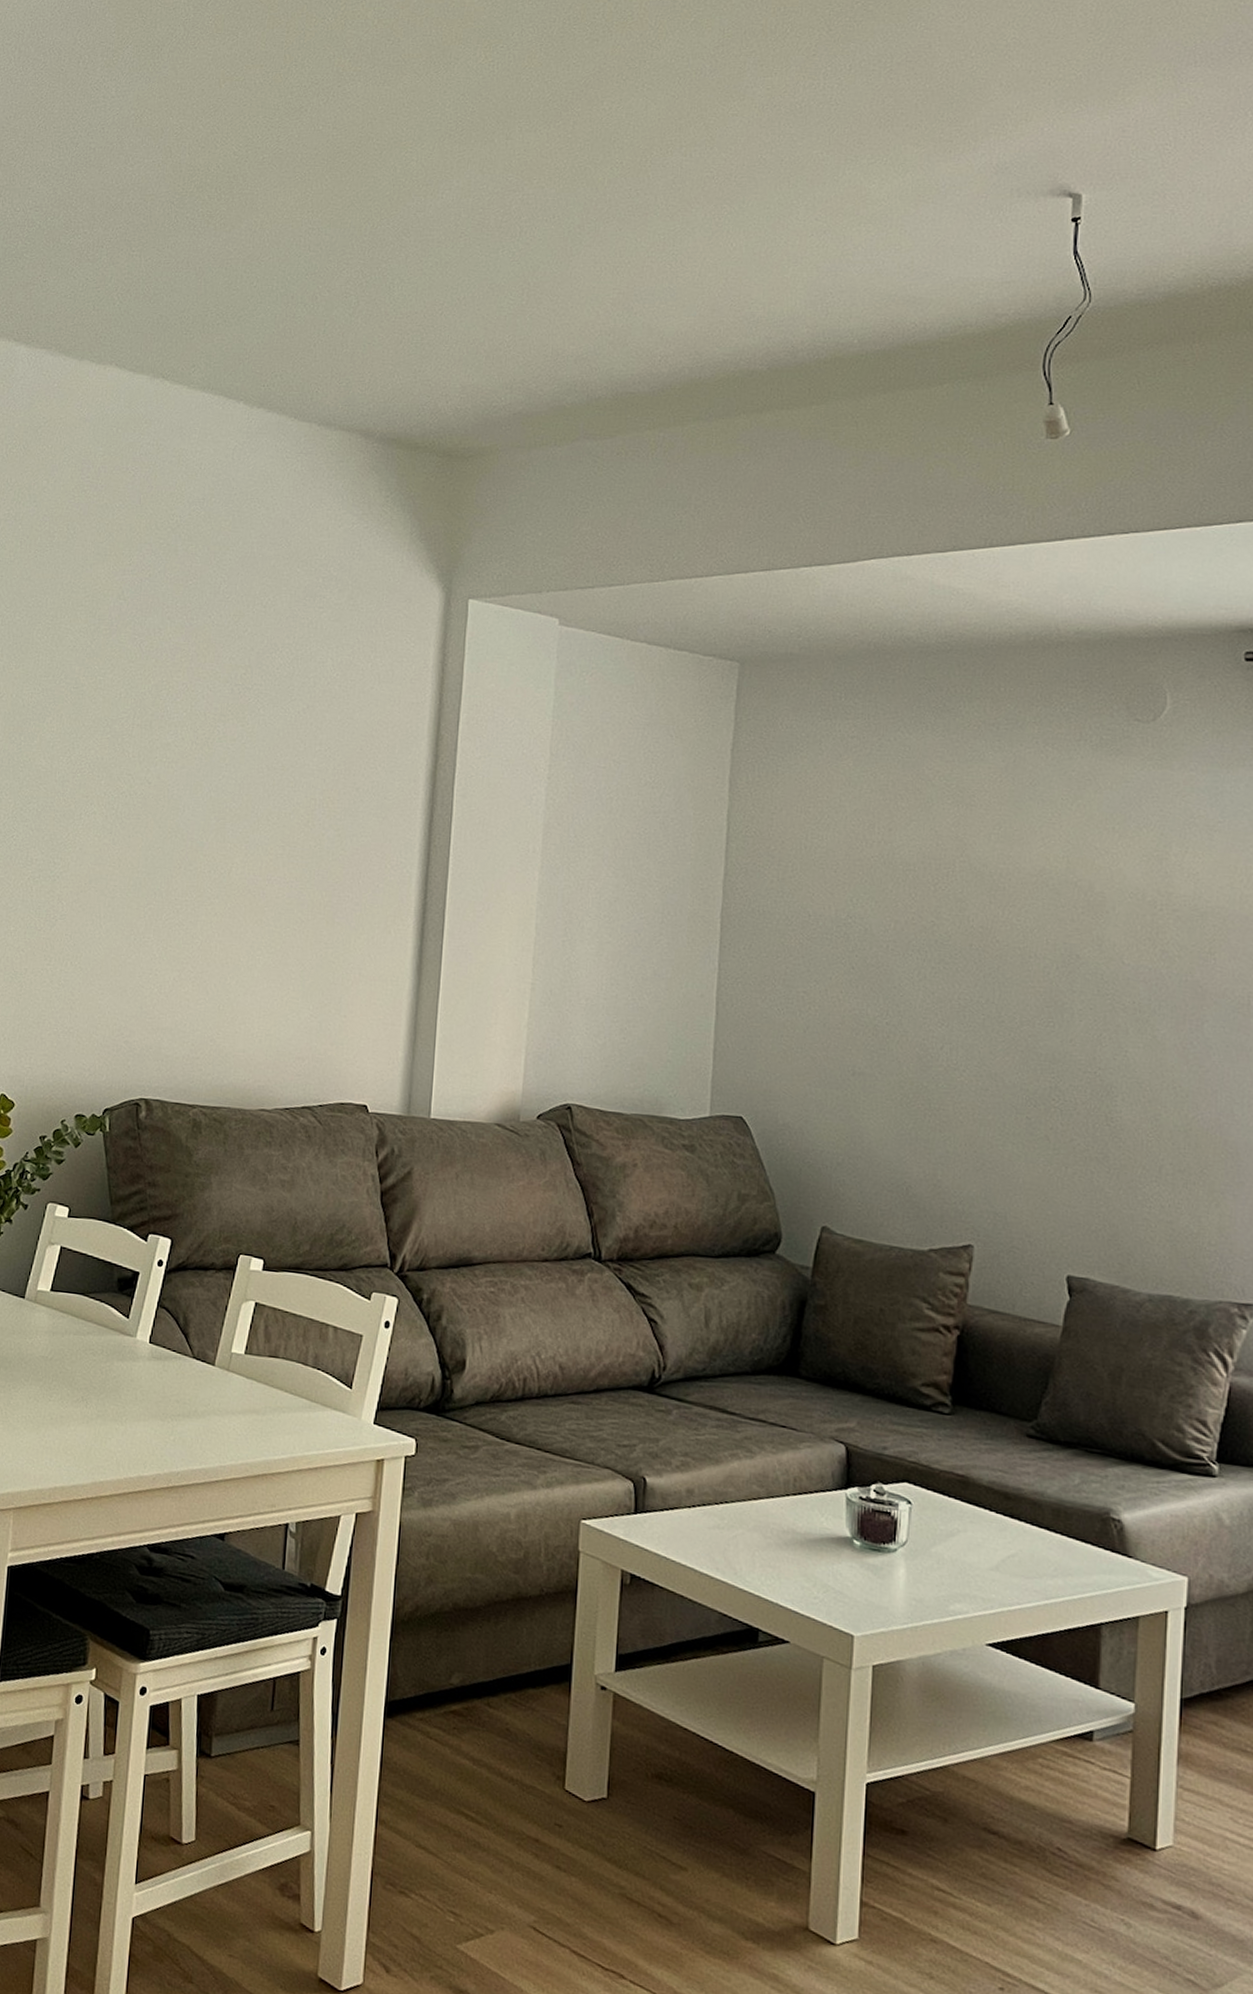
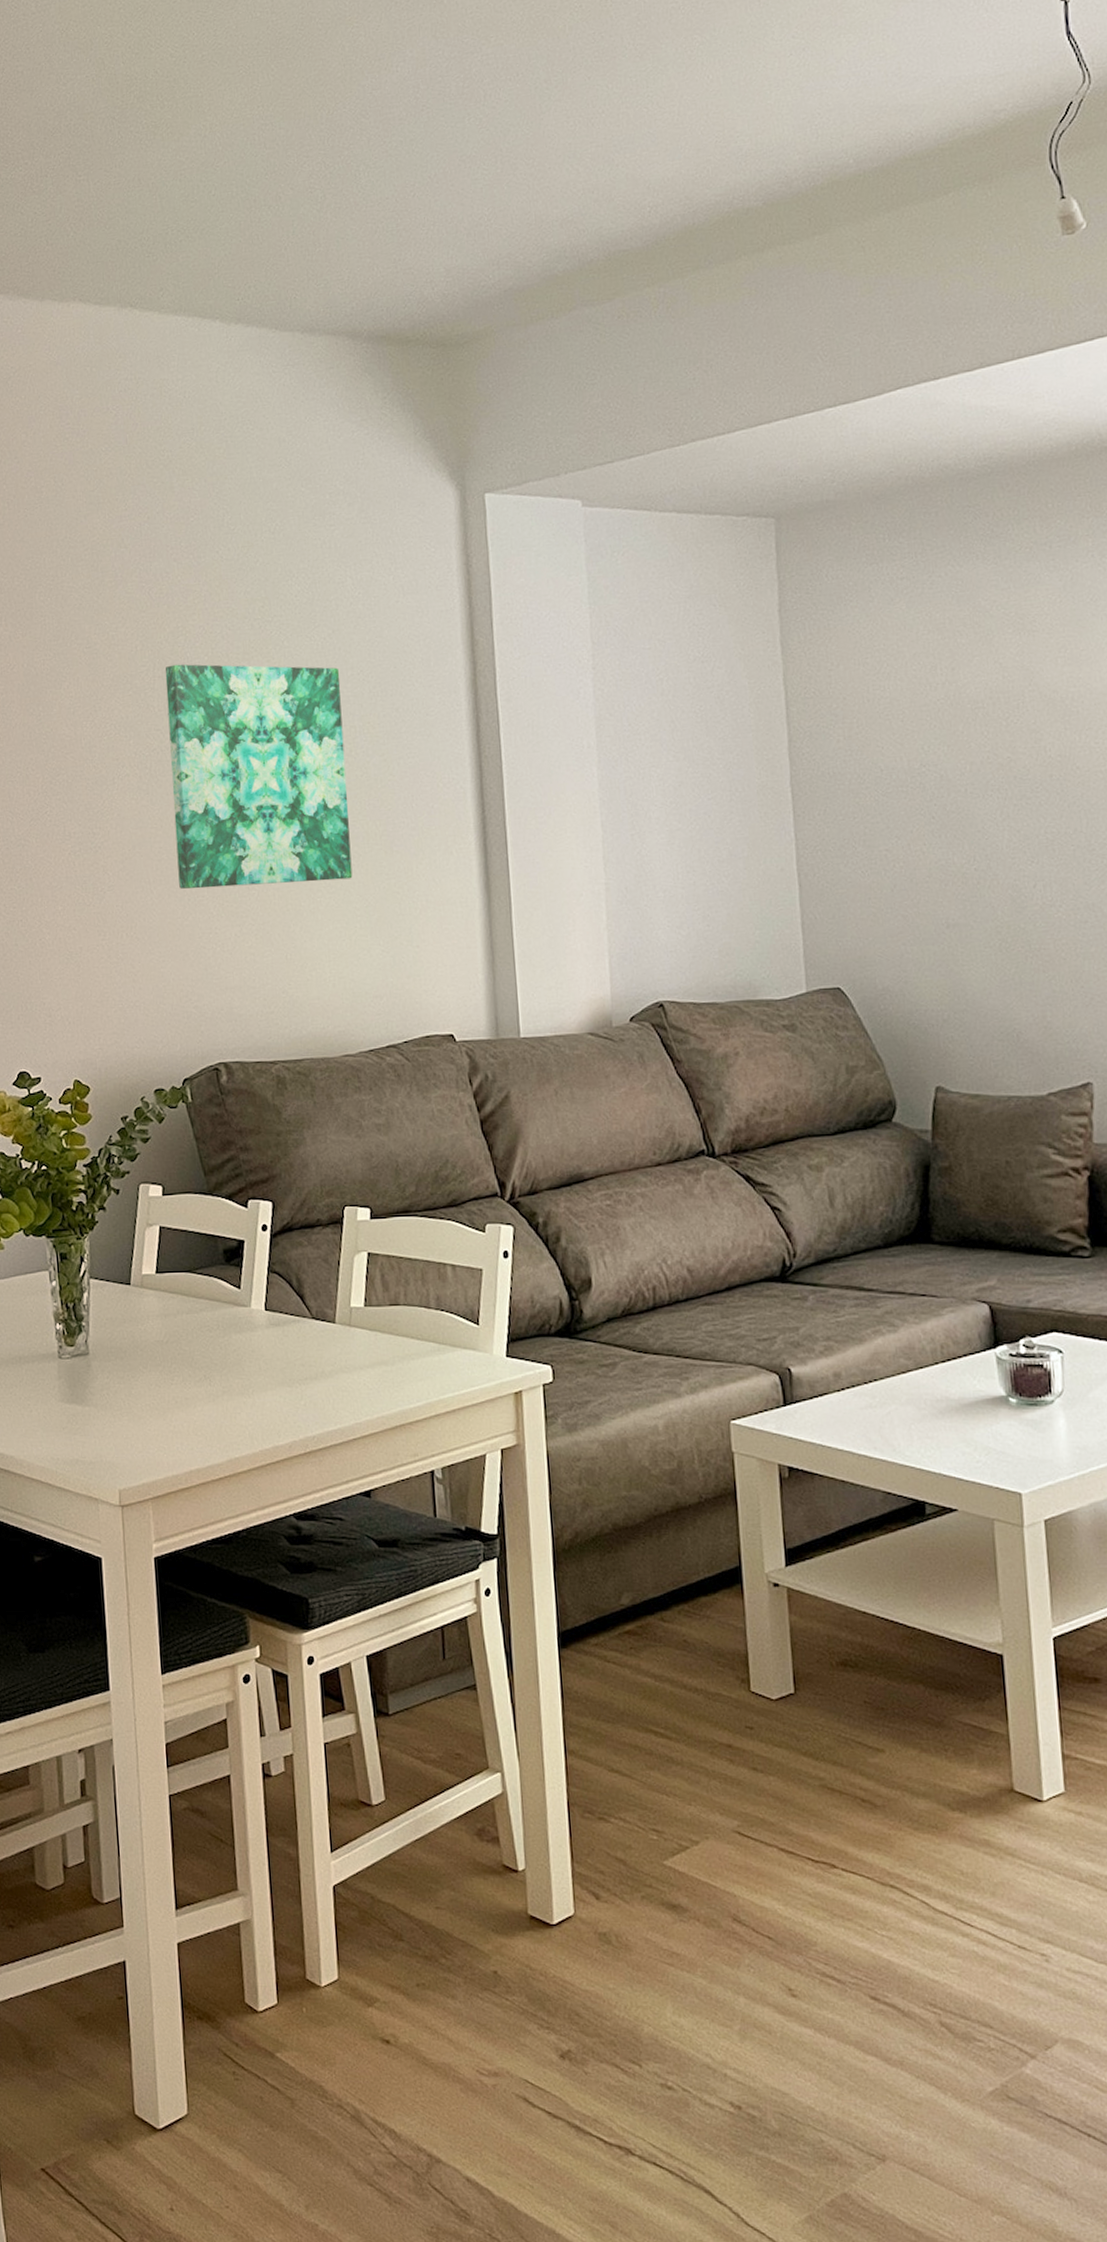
wall art: none [127,715,308,943] -> present [165,664,353,889]

